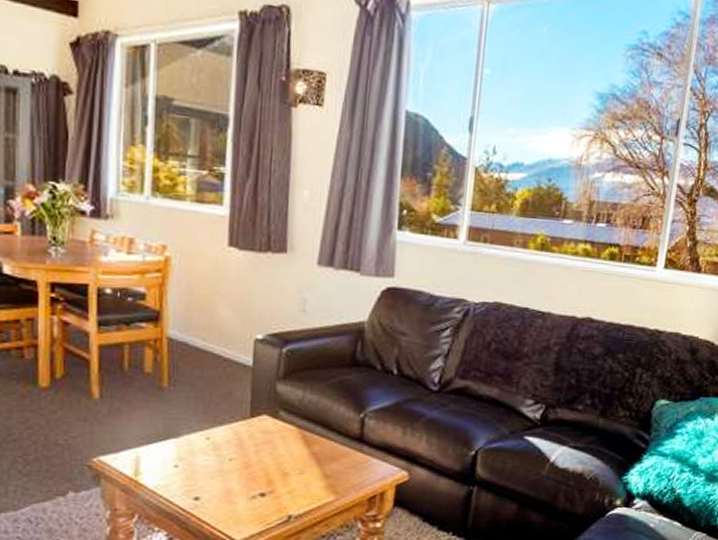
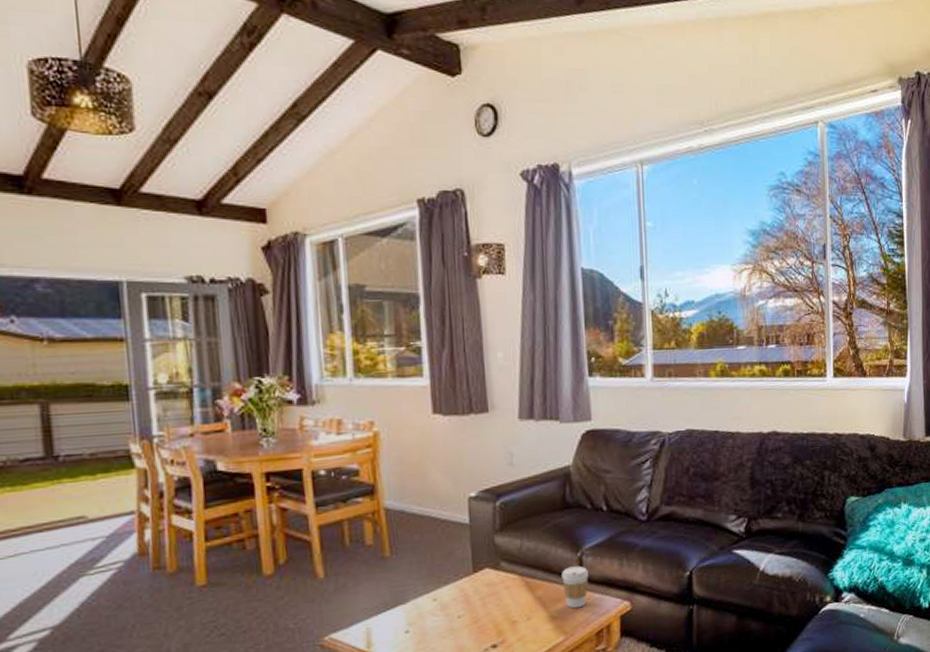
coffee cup: none [340,427,369,470] -> present [561,566,589,609]

